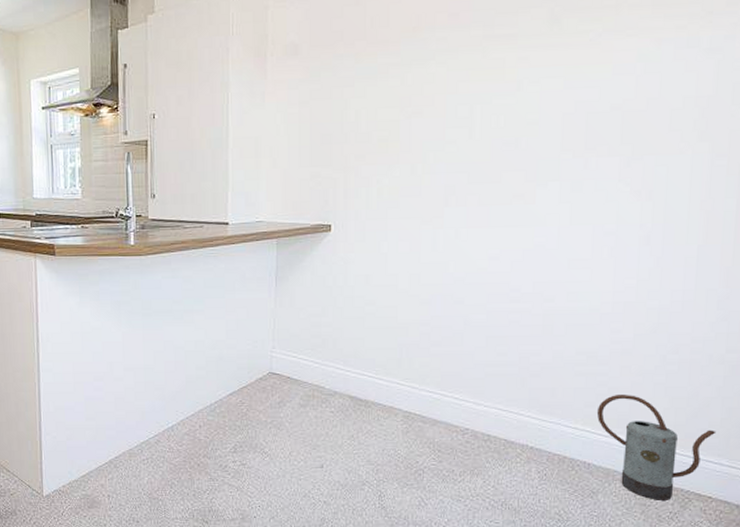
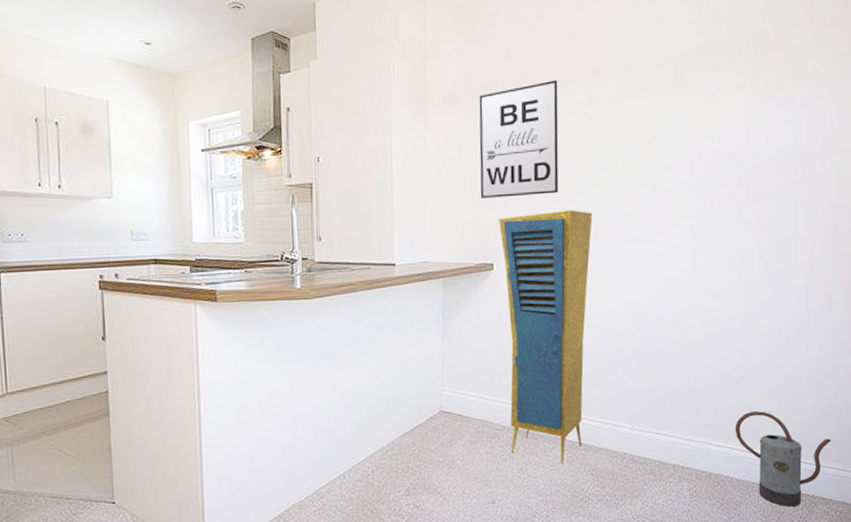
wall art: none [320,27,411,157] -> present [479,80,559,199]
storage cabinet: none [339,169,443,435] -> present [499,210,592,464]

